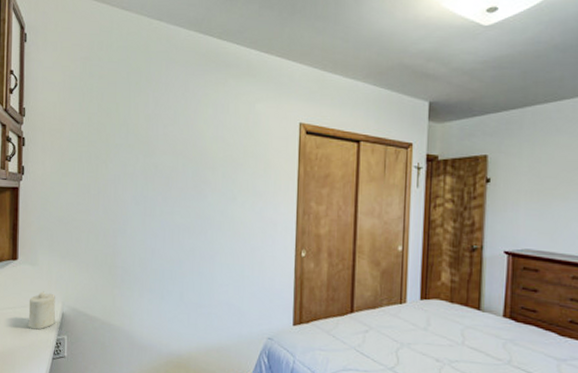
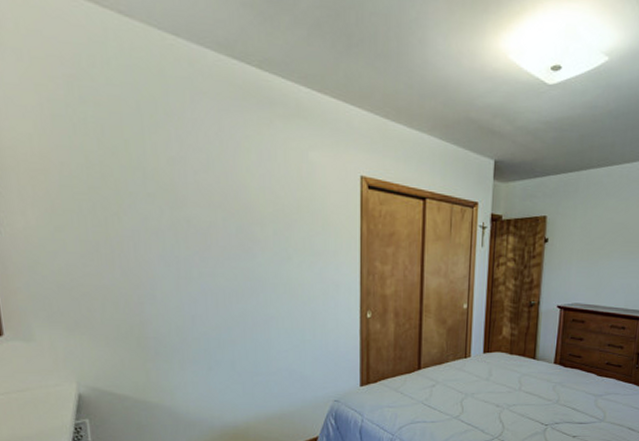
candle: present [28,291,55,330] -> none [27,371,69,416]

